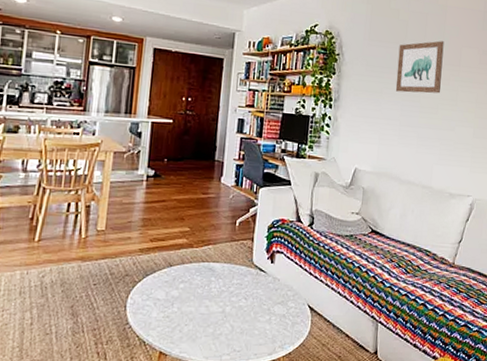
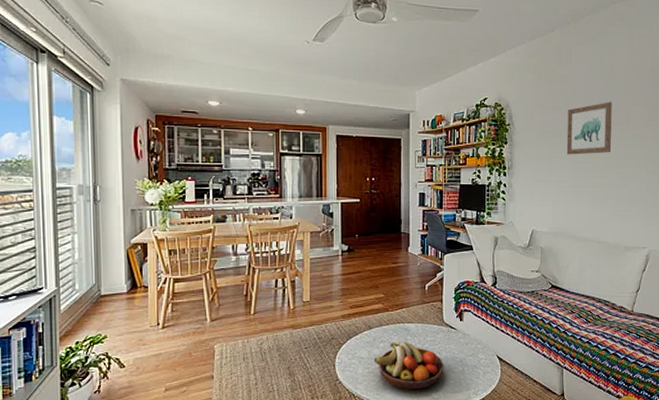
fruit bowl: none [171,283,249,340] -> present [373,342,444,390]

